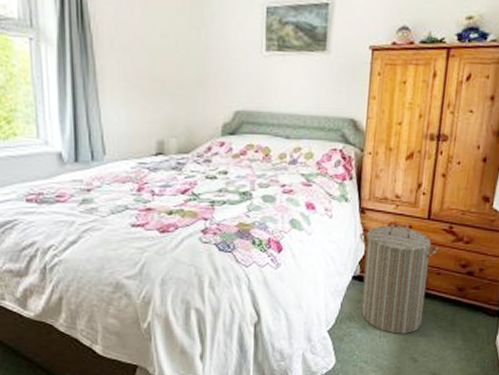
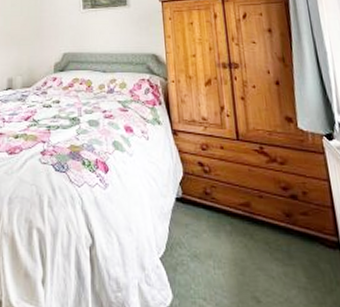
laundry hamper: present [359,222,439,334] -> none [176,143,256,266]

